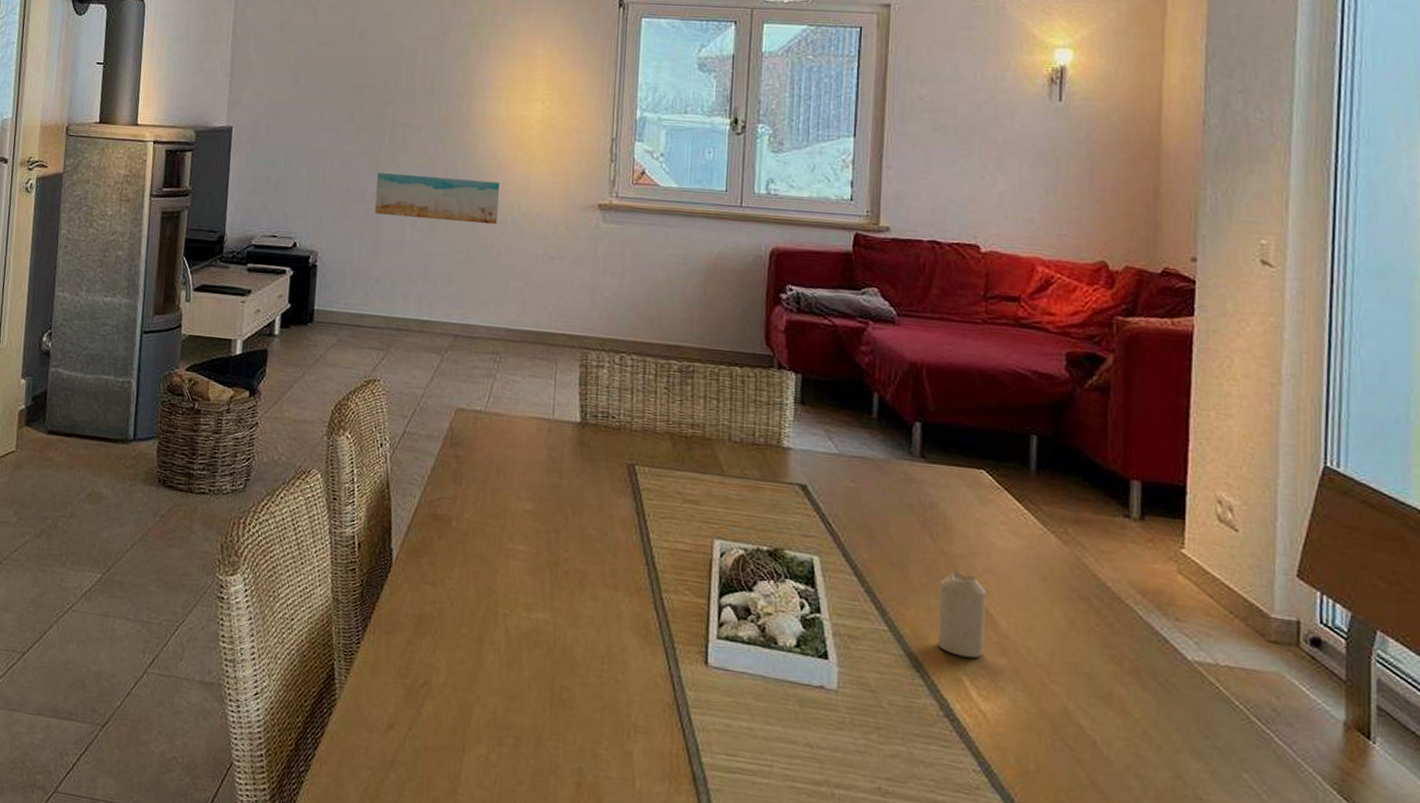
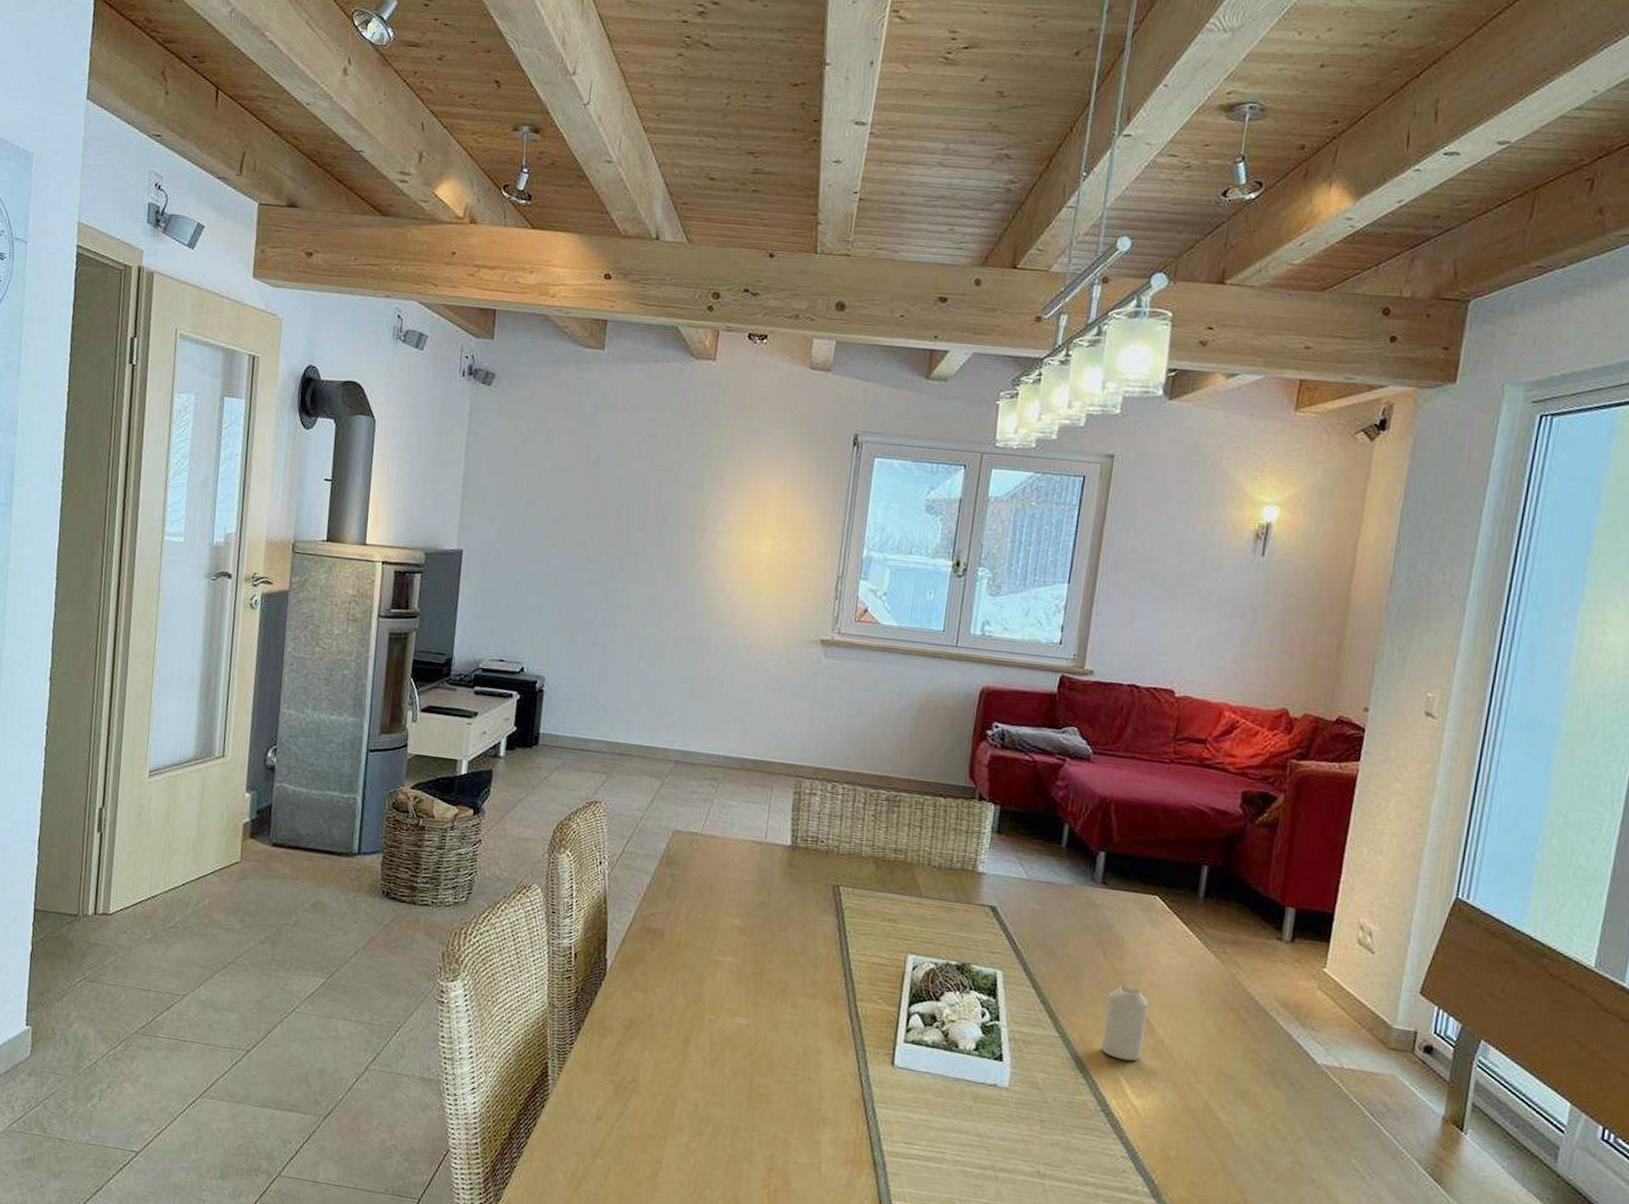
wall art: present [375,172,499,225] -> none [603,600,726,657]

